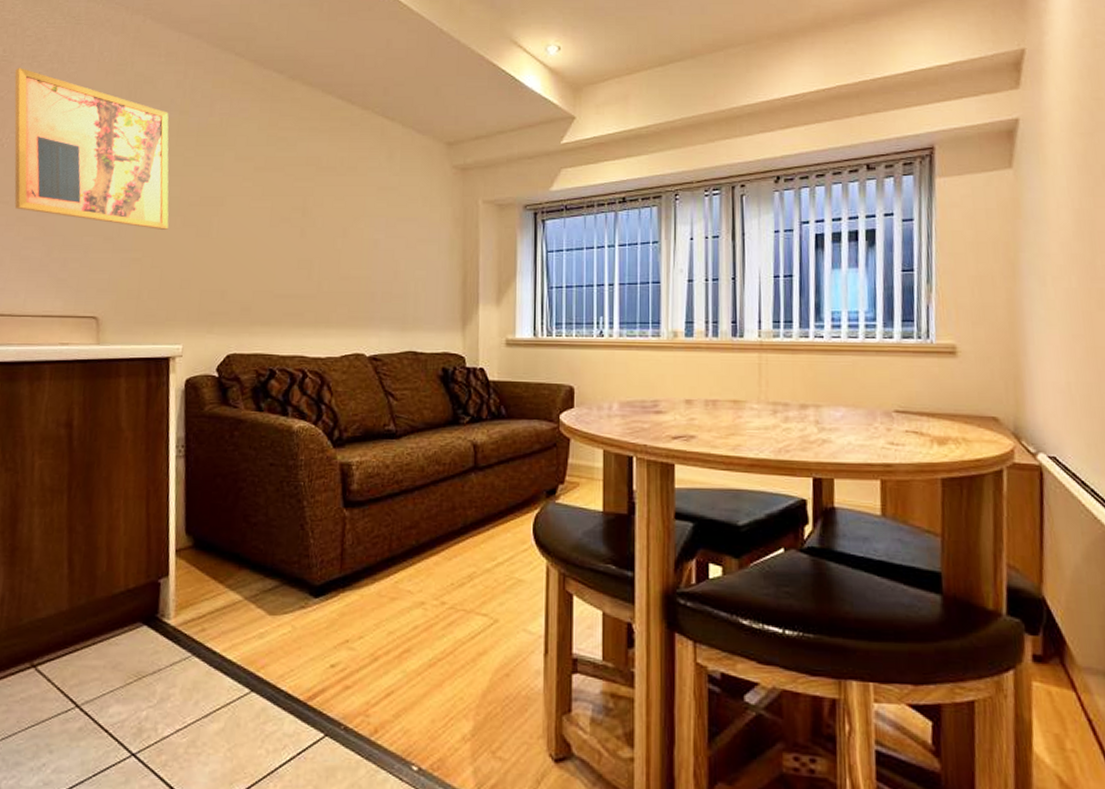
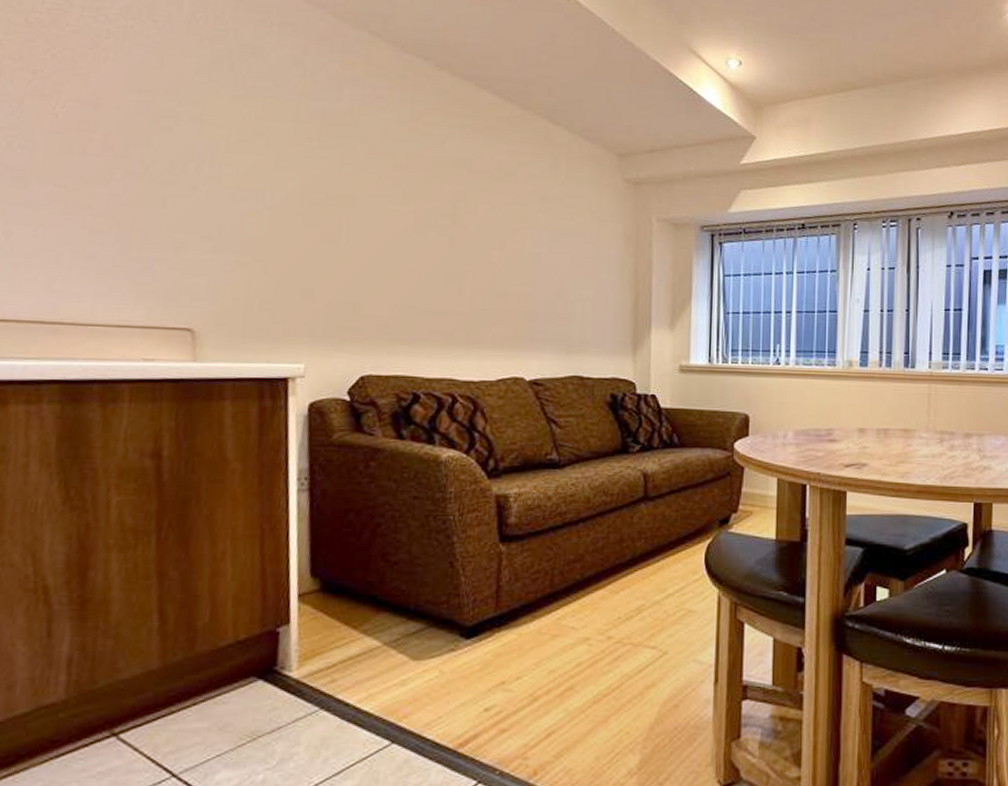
wall art: present [14,67,169,230] -> none [71,20,286,230]

